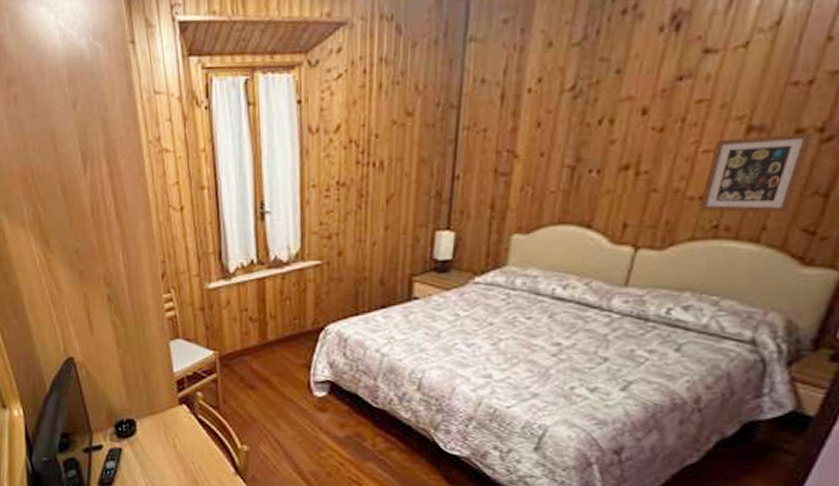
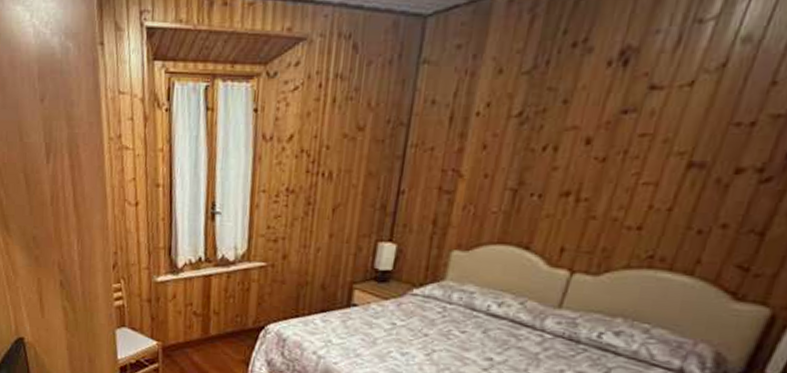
picture frame: present [699,132,813,214] -> none [636,172,753,249]

